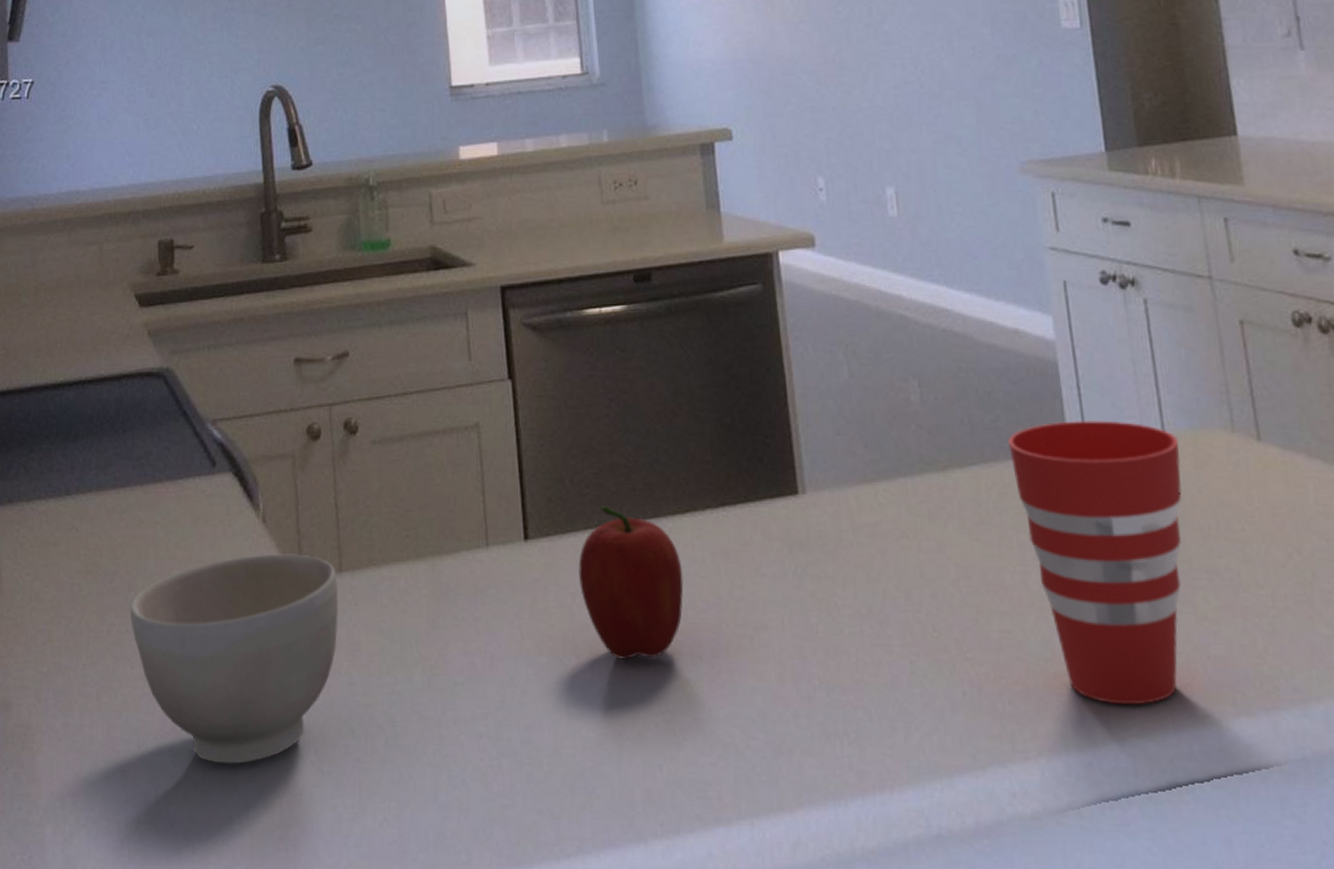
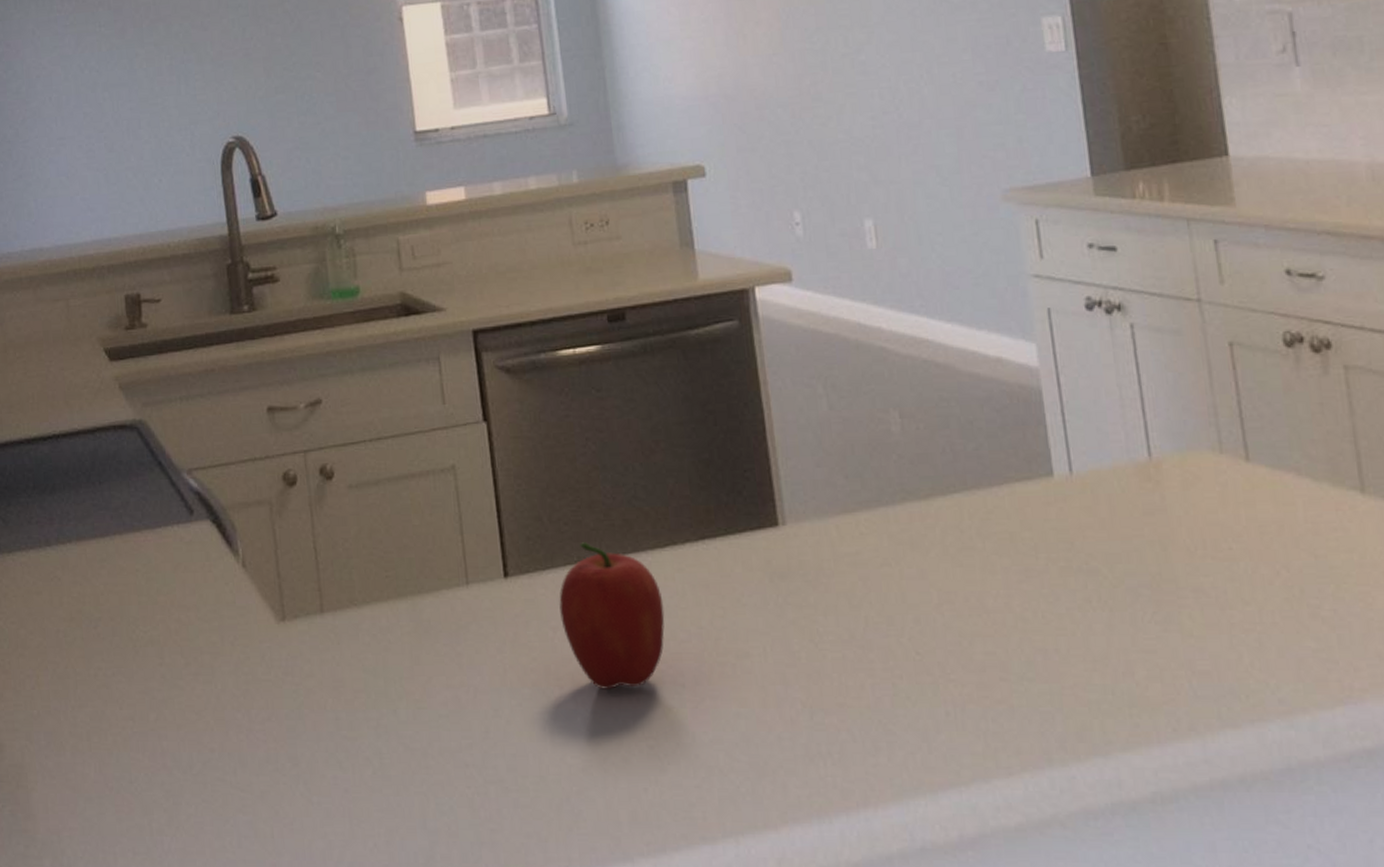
bowl: present [129,554,339,765] -> none [114,596,322,798]
cup: present [1008,420,1182,704] -> none [991,445,1168,720]

